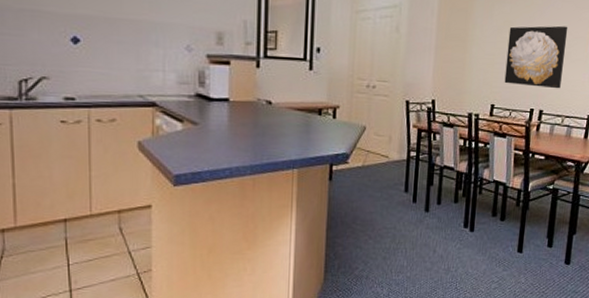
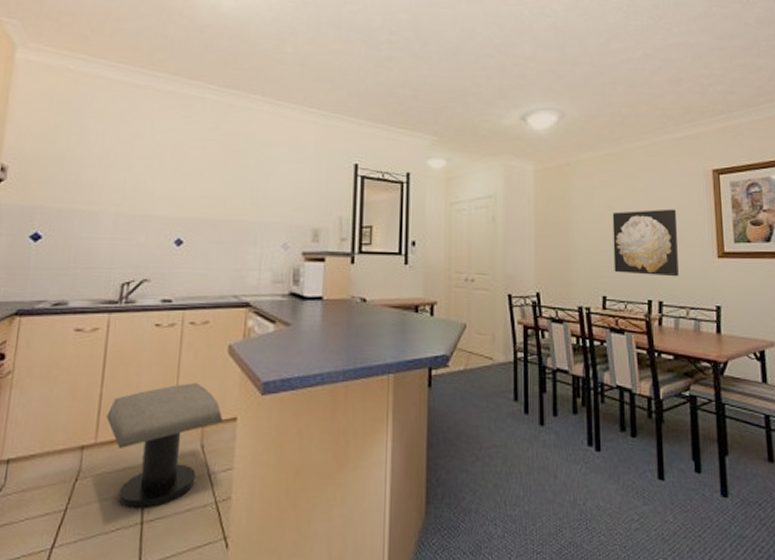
stool: none [23,175,139,280] -> present [106,383,224,509]

